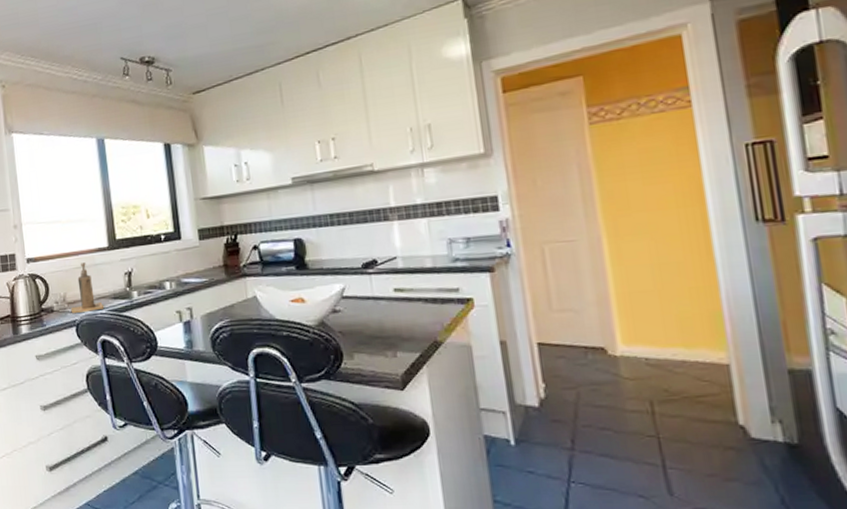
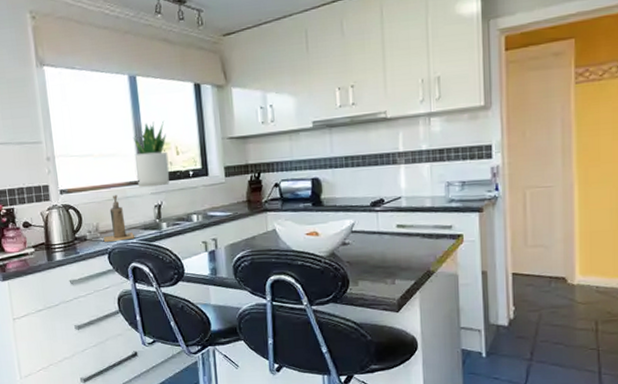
planter: none [101,184,140,254] -> present [132,121,170,188]

